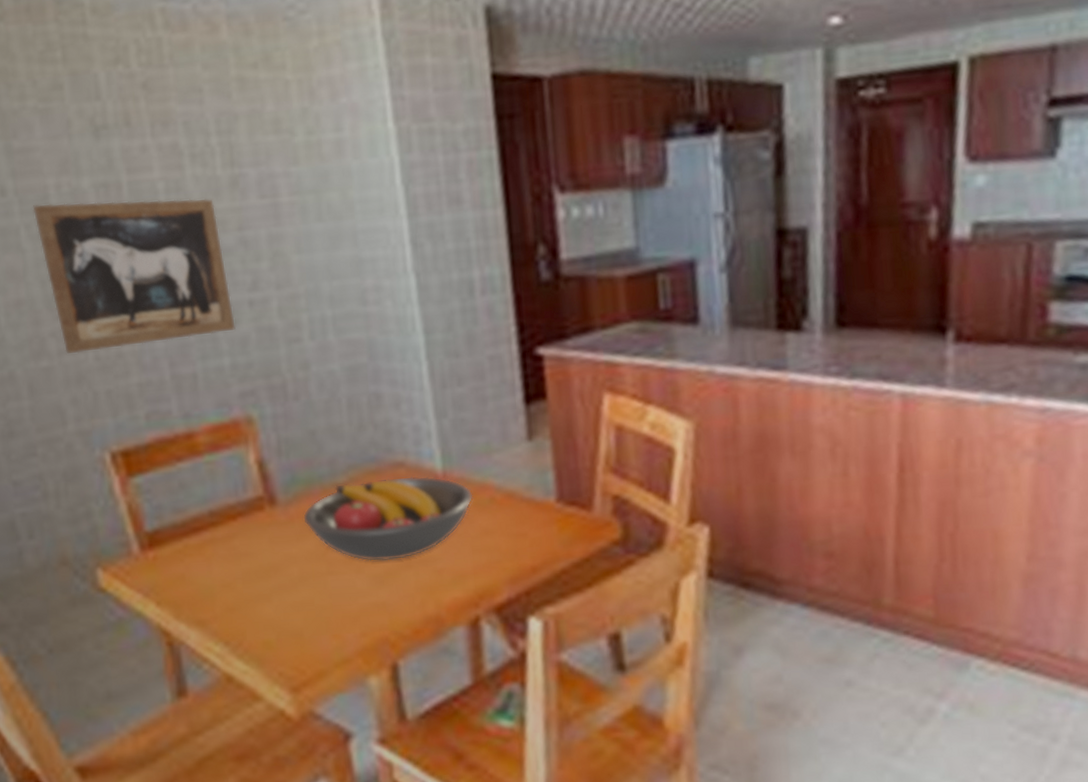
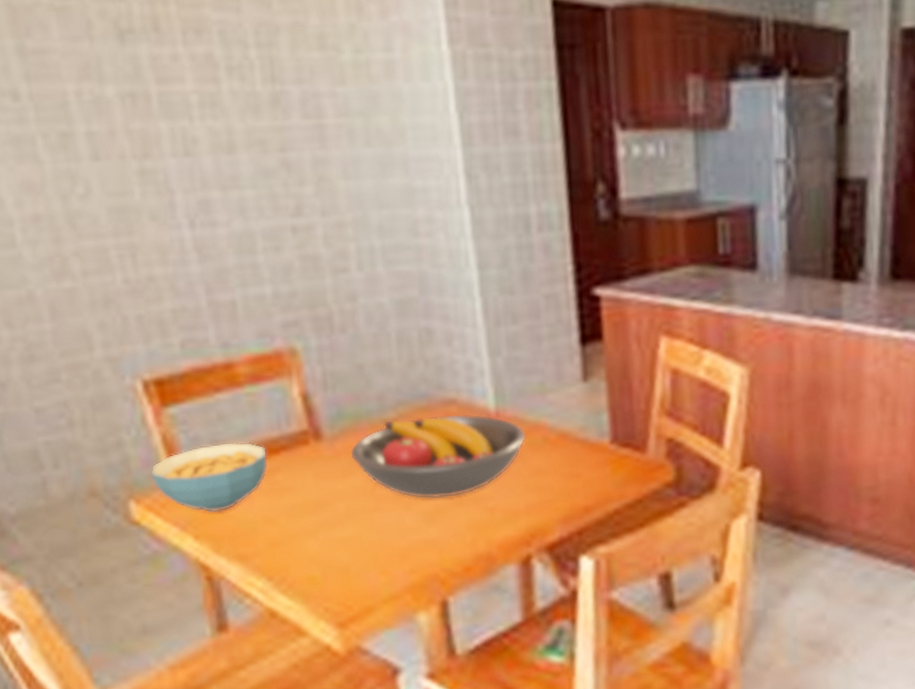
wall art: present [32,198,236,354] -> none [50,111,278,275]
cereal bowl: none [117,509,226,579] -> present [150,442,268,513]

